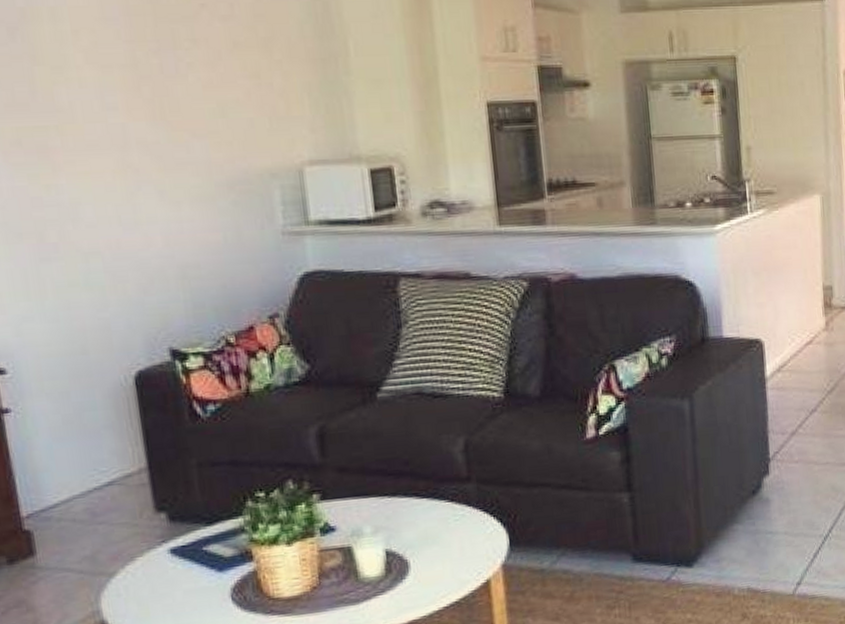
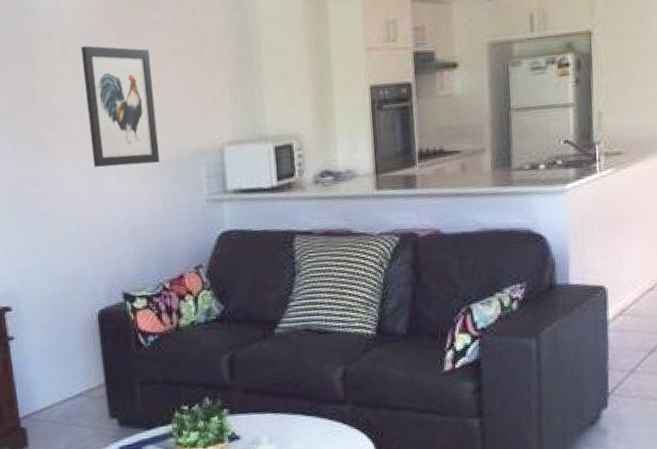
wall art: none [100,29,217,187] -> present [80,45,160,167]

